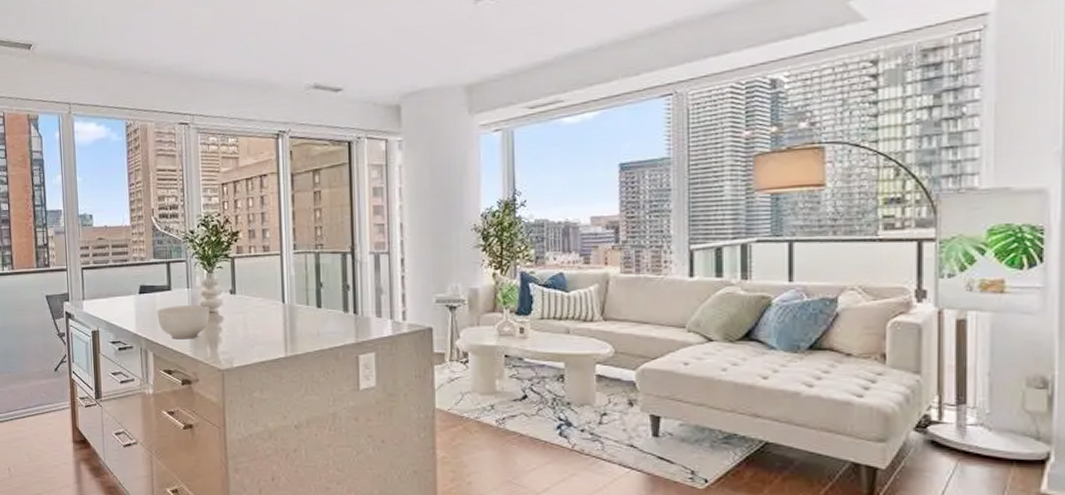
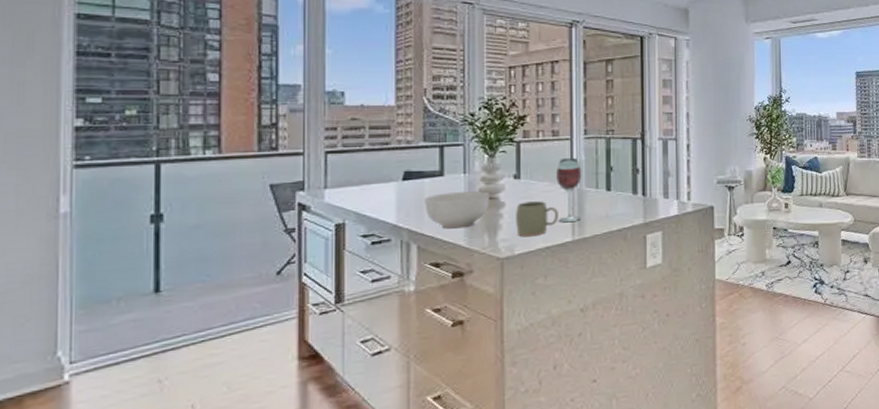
mug: none [233,316,271,351] -> present [516,201,558,237]
wineglass: none [268,273,293,339] -> present [556,157,582,223]

